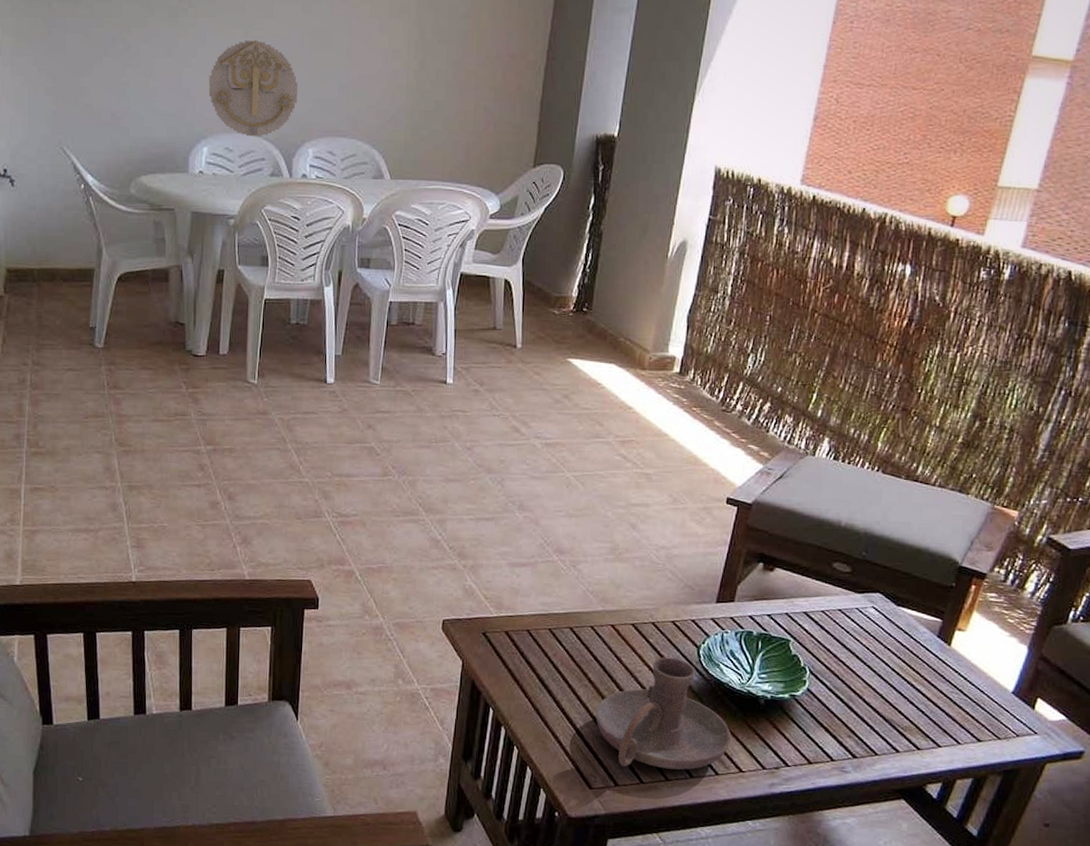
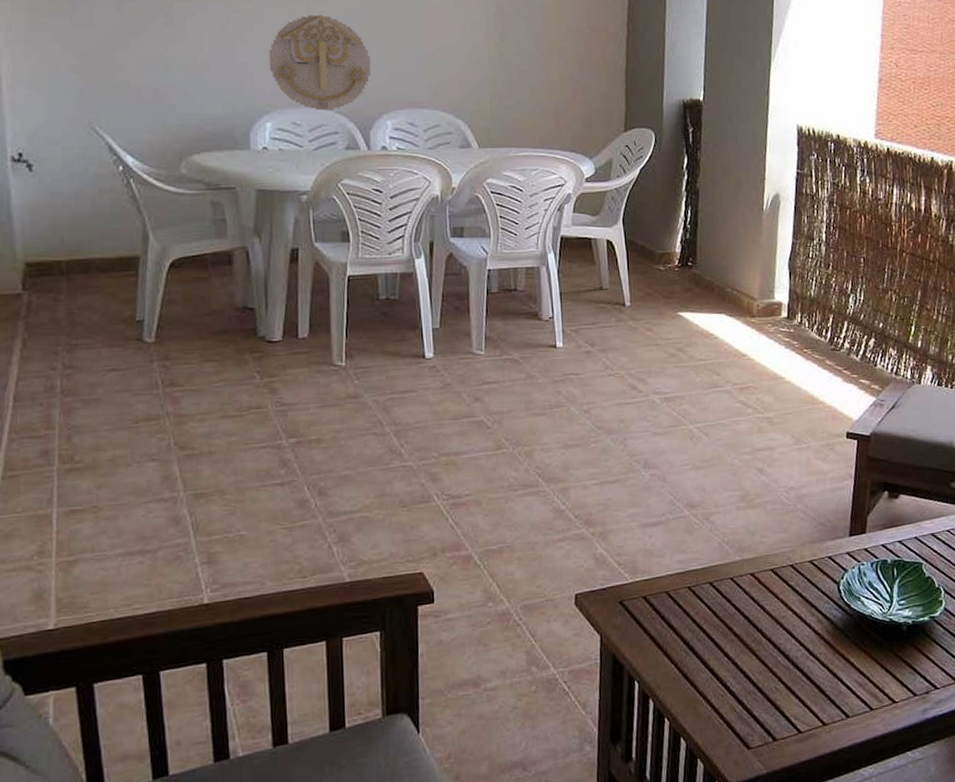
candle holder: present [595,657,732,770] -> none [745,597,881,720]

